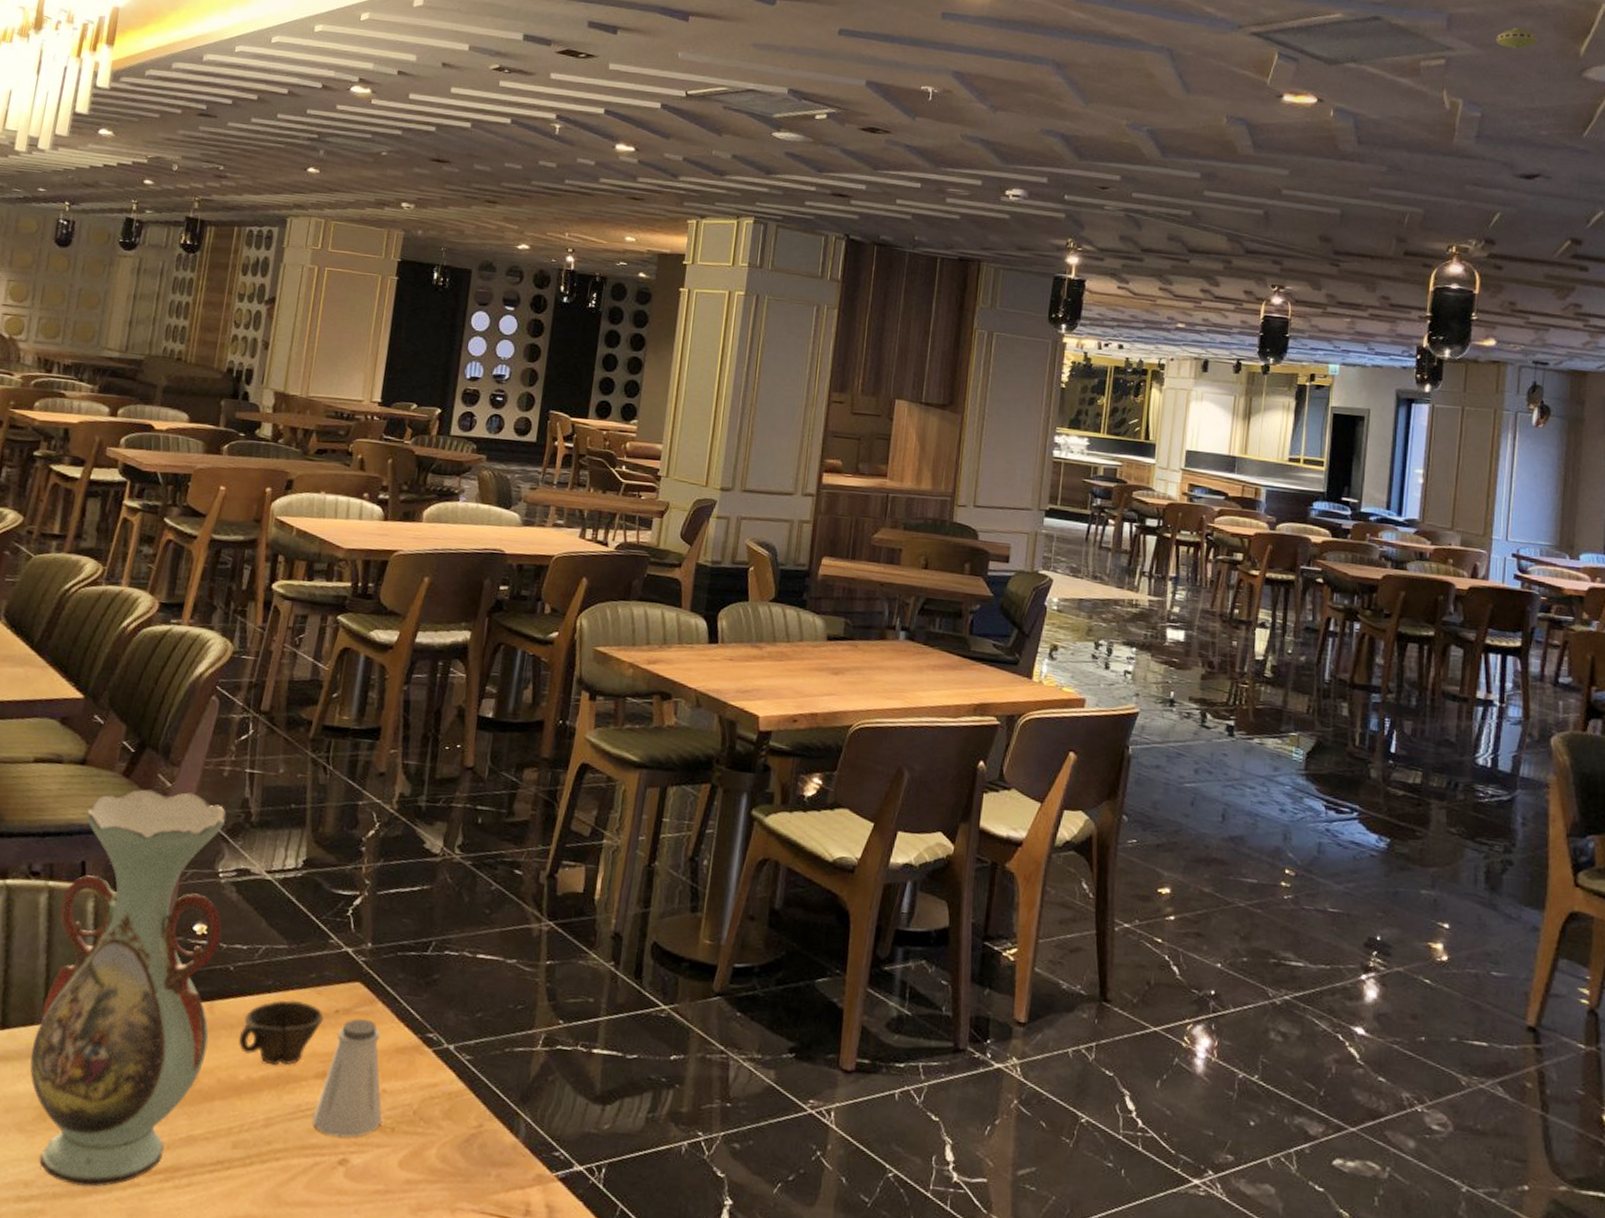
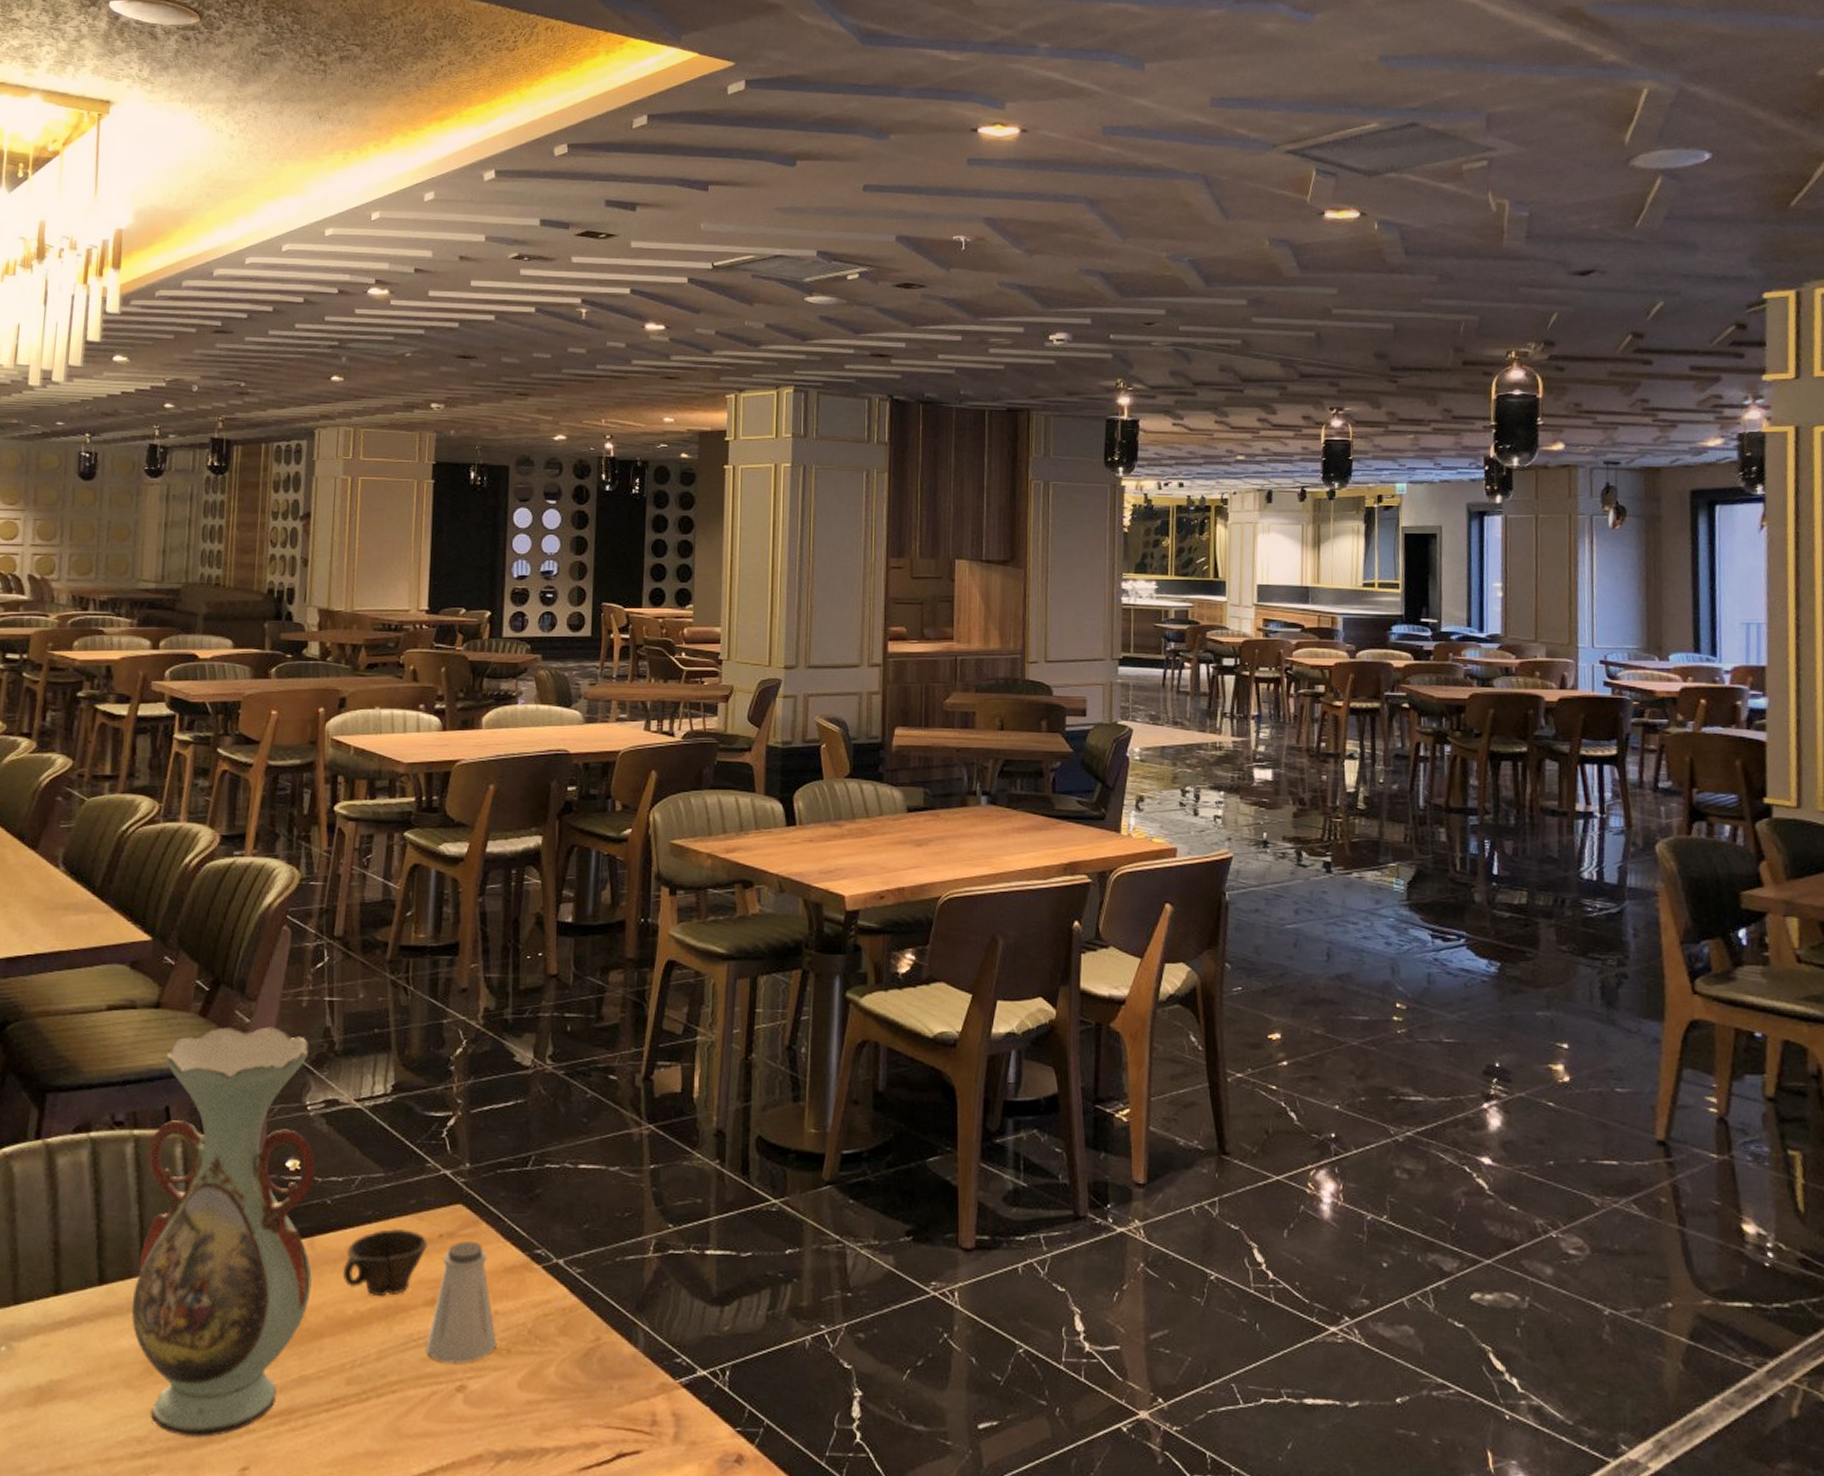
smoke detector: present [1496,27,1539,49] -> none [1538,121,1581,143]

